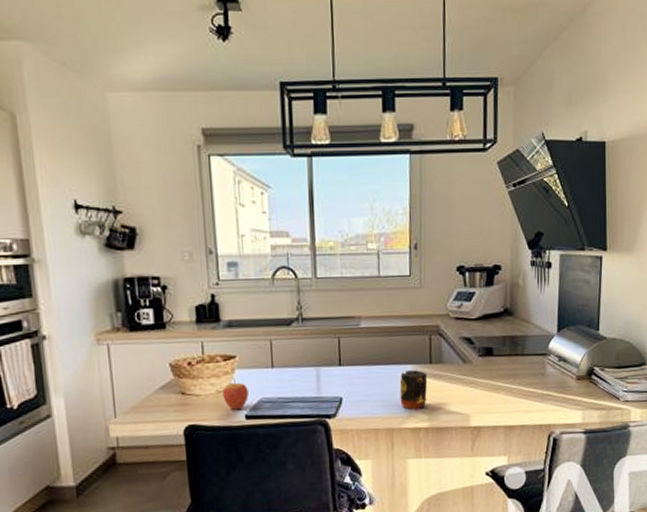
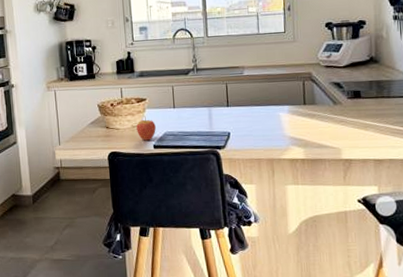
mug: present [399,370,428,411] -> none [278,110,303,144]

